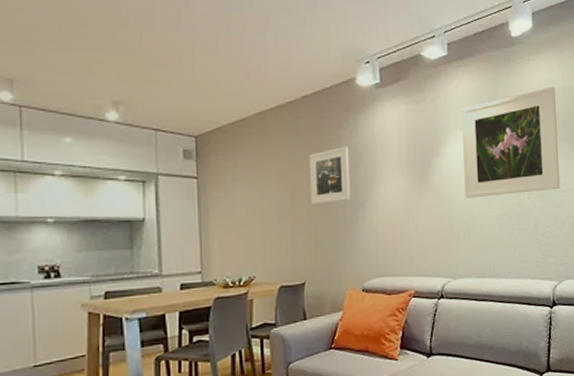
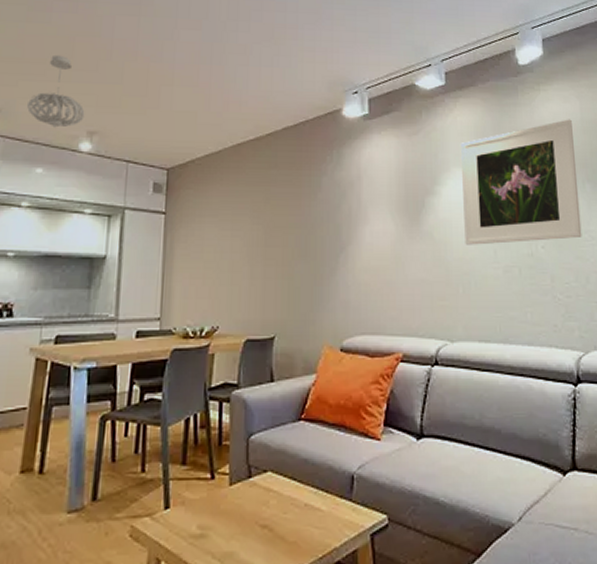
pendant light: none [47,23,108,98] -> present [27,54,85,128]
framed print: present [308,146,351,204] -> none [286,182,331,246]

